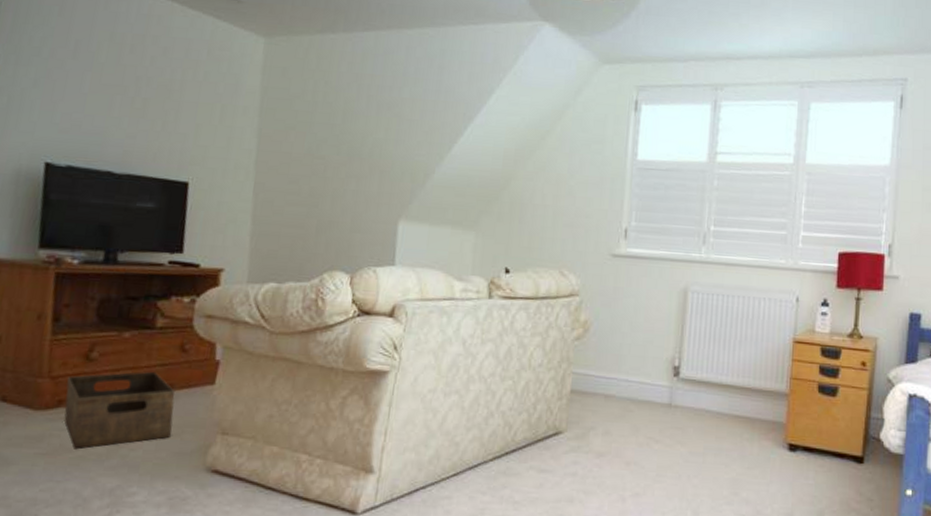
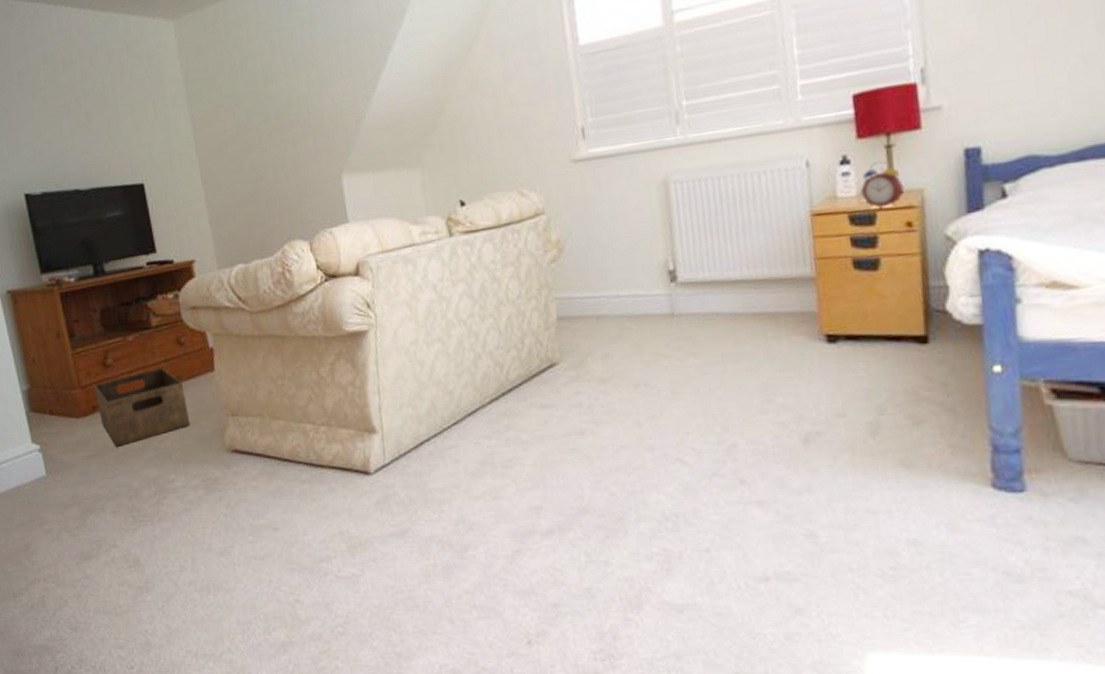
alarm clock: none [833,309,864,347] -> present [861,161,905,208]

